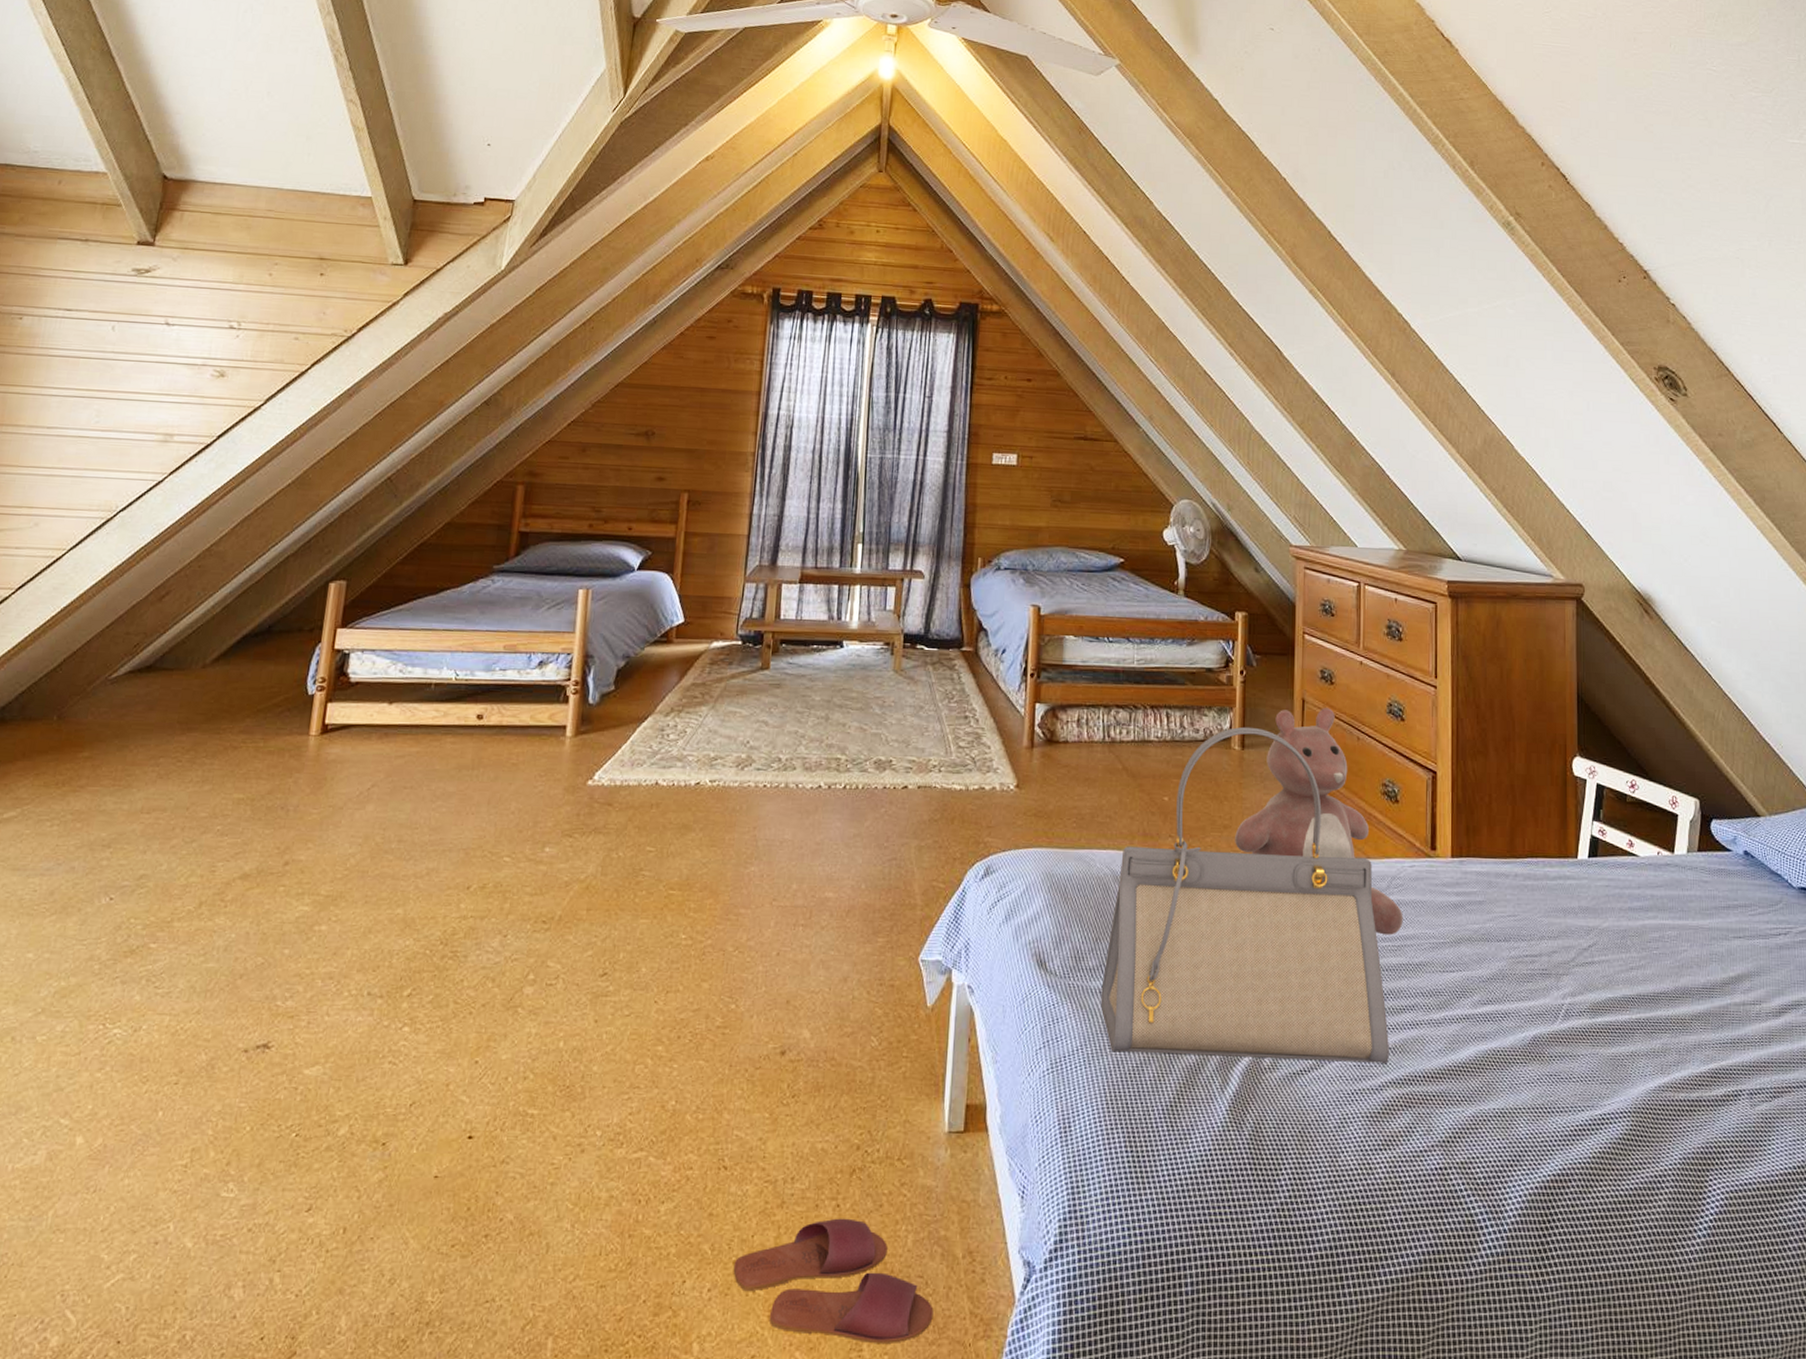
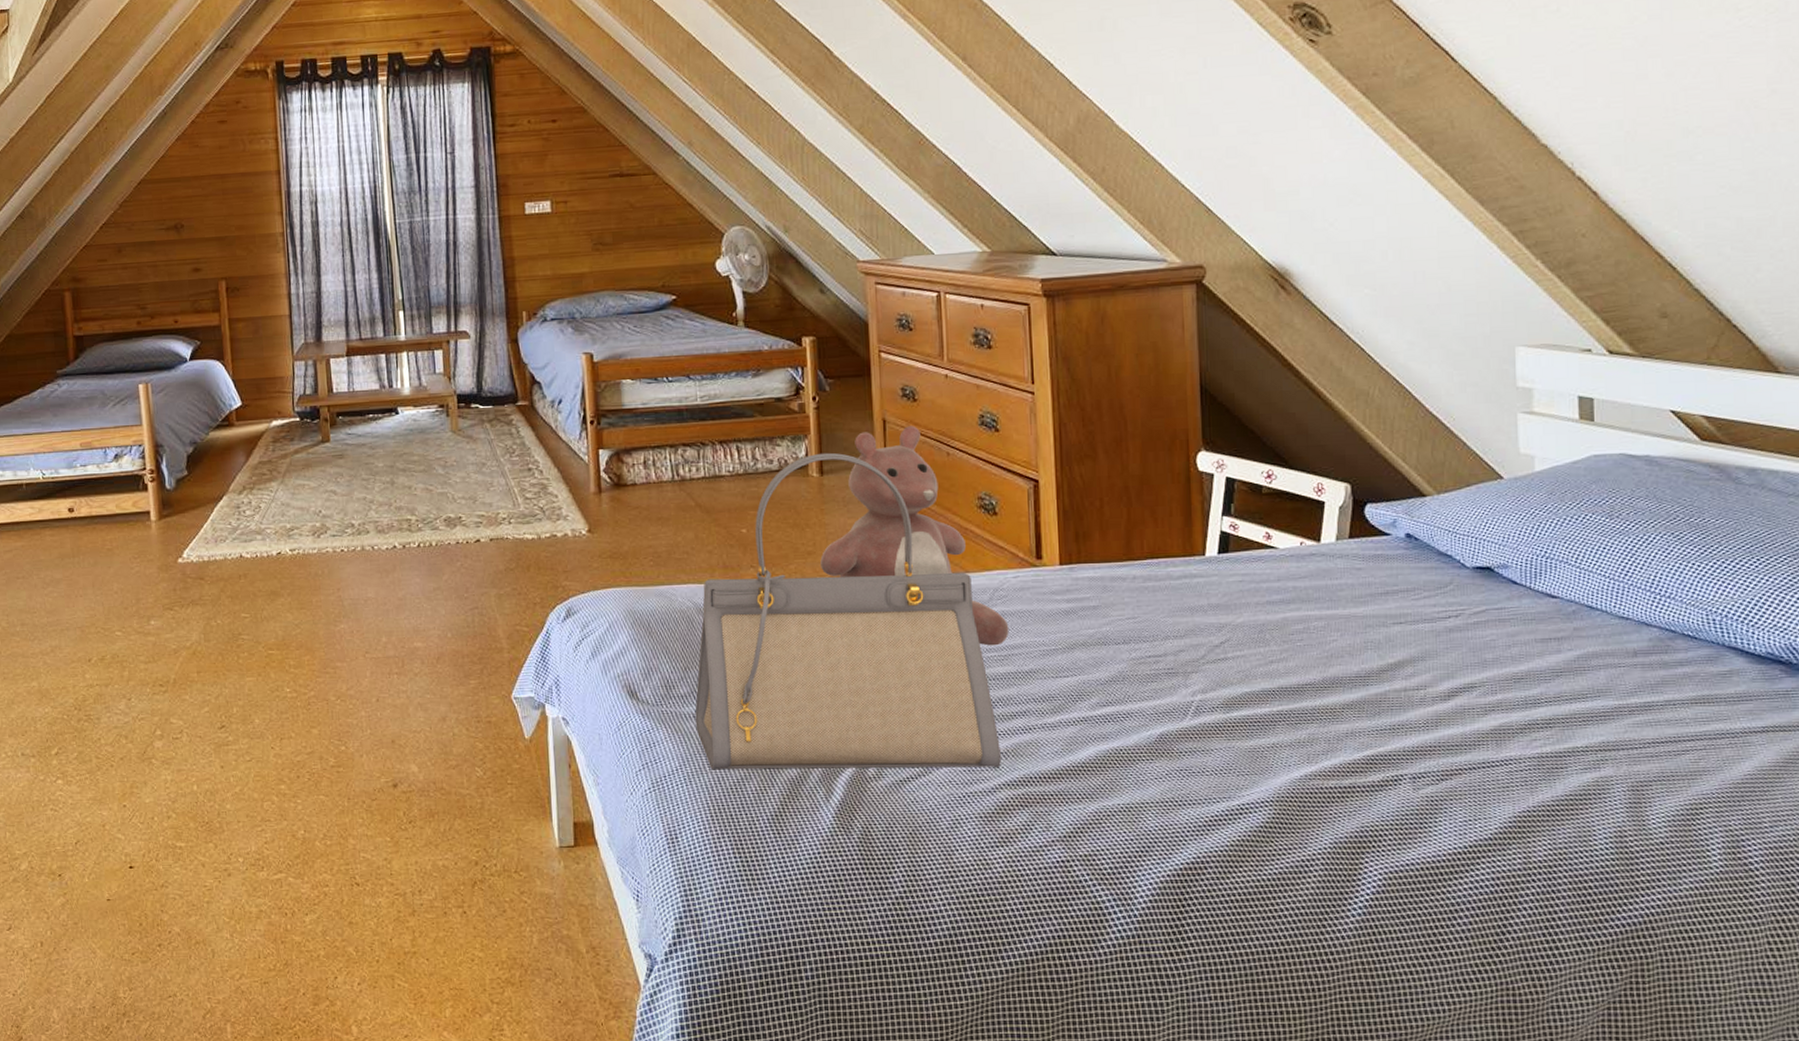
slippers: present [733,1218,934,1343] -> none [377,922,565,1024]

